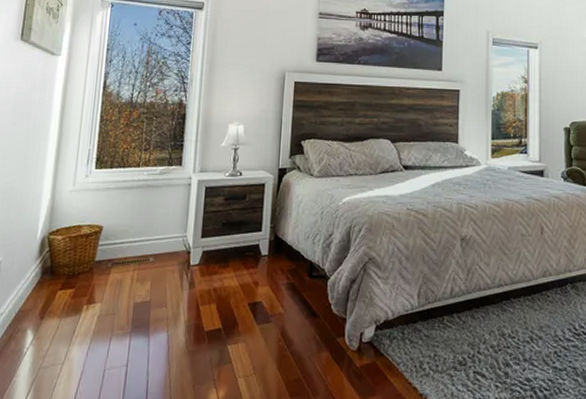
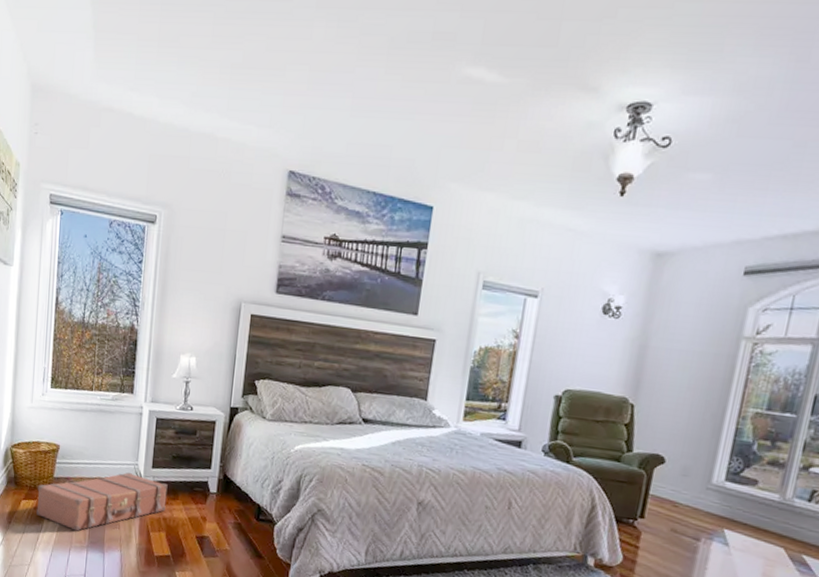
suitcase: none [74,246,218,317] -> present [36,472,168,531]

